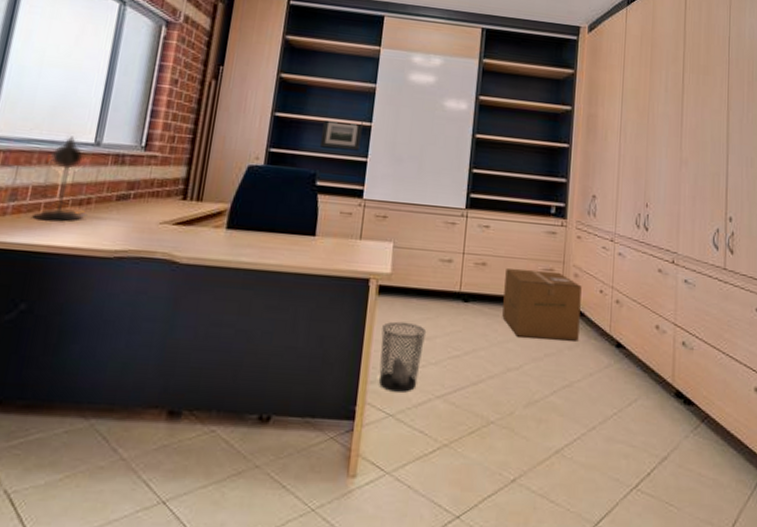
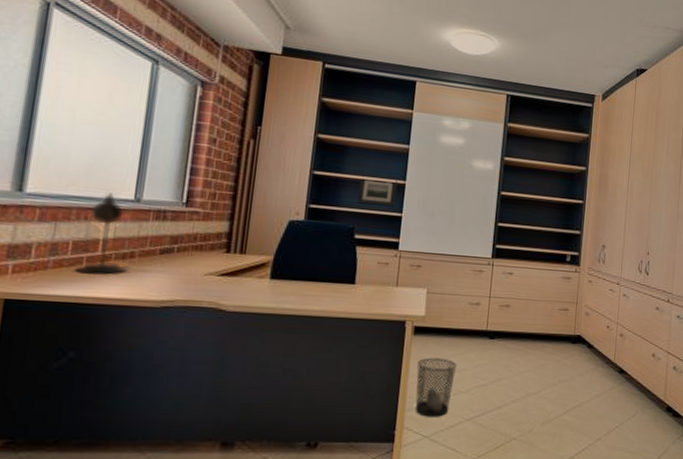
box: present [502,269,582,341] -> none [523,309,592,369]

